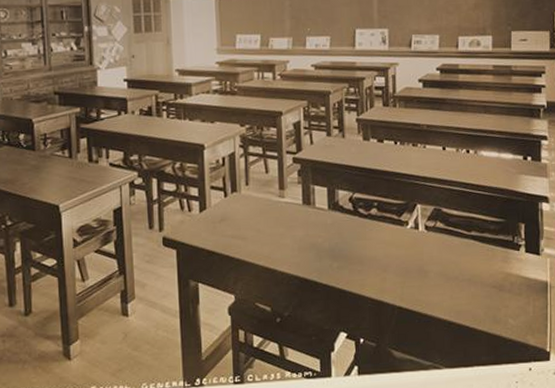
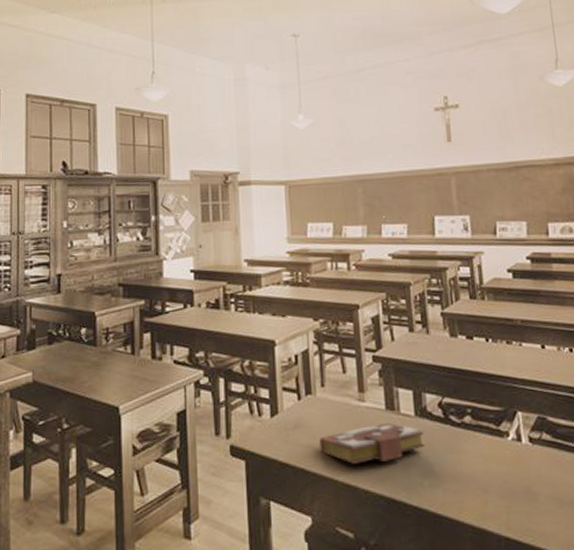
book: none [243,215,335,251] -> present [320,422,425,464]

